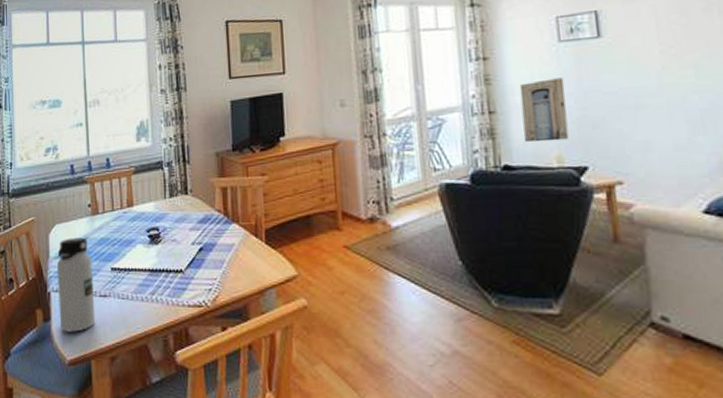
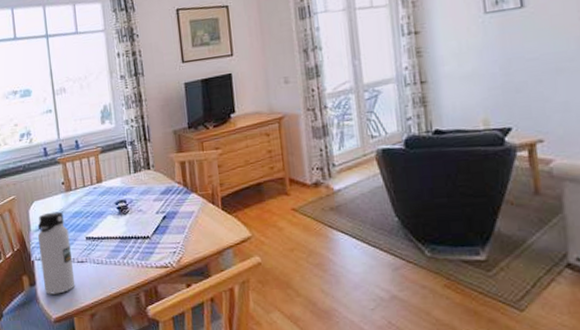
wall art: present [519,77,569,143] -> none [448,47,494,109]

